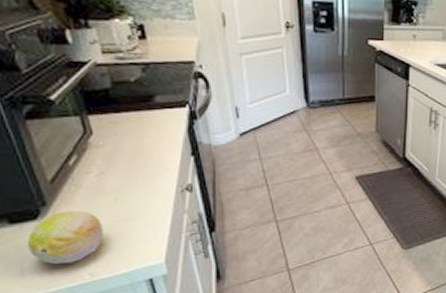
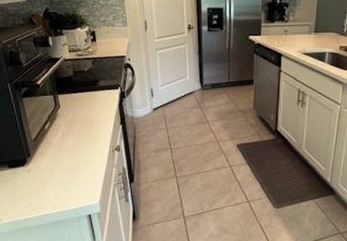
fruit: present [28,210,103,264] -> none [18,161,62,198]

